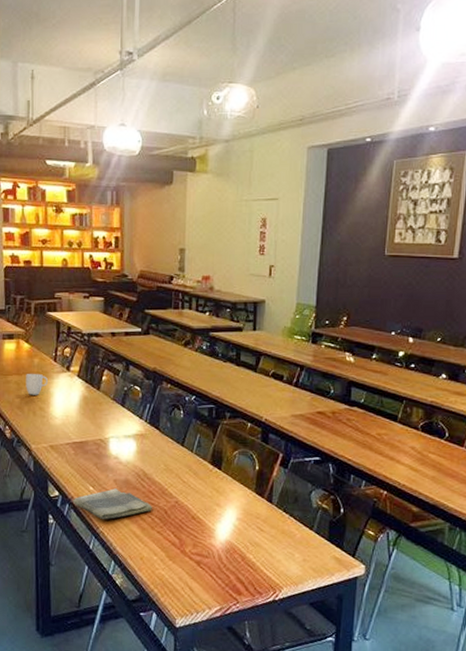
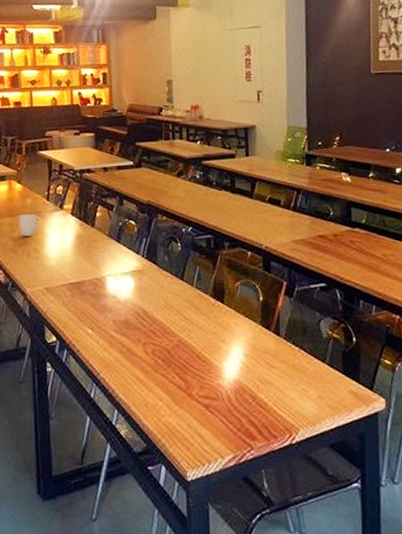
dish towel: present [72,488,152,519] -> none [71,330,154,364]

